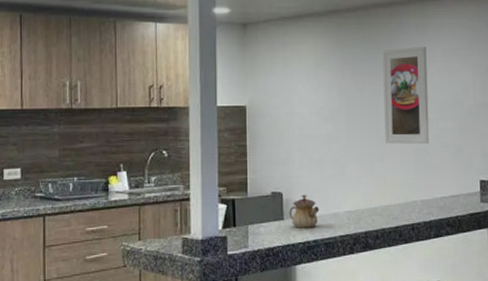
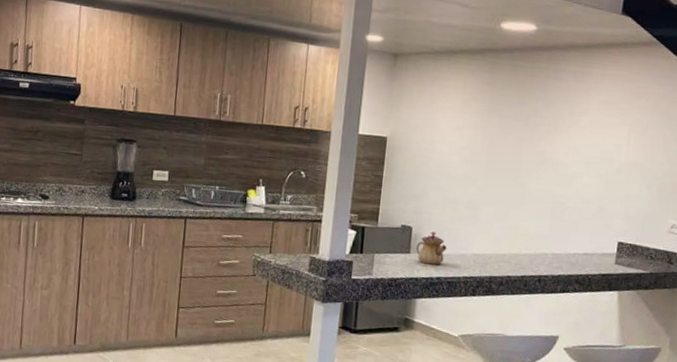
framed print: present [382,46,430,145] -> none [524,95,582,198]

